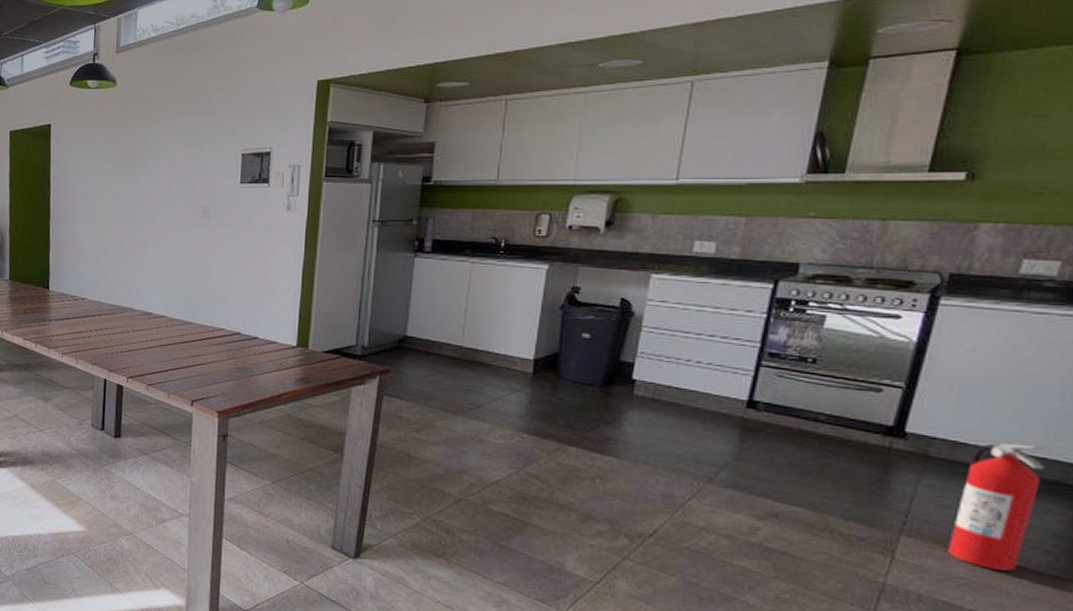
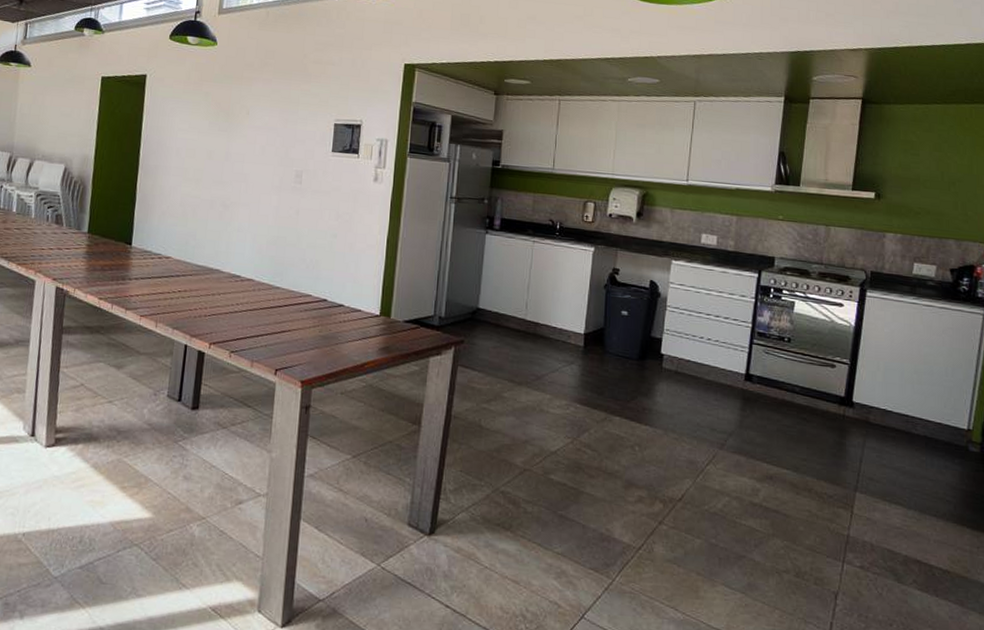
fire extinguisher: present [948,444,1044,571] -> none [888,411,941,520]

